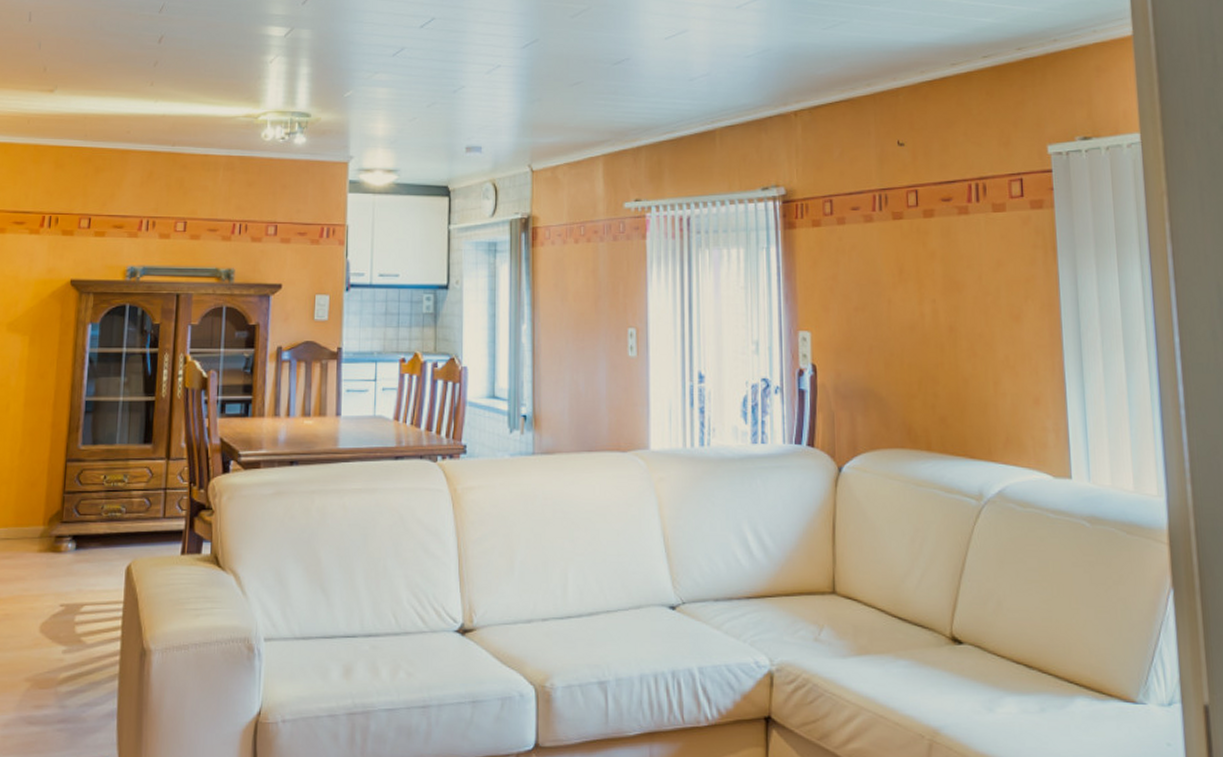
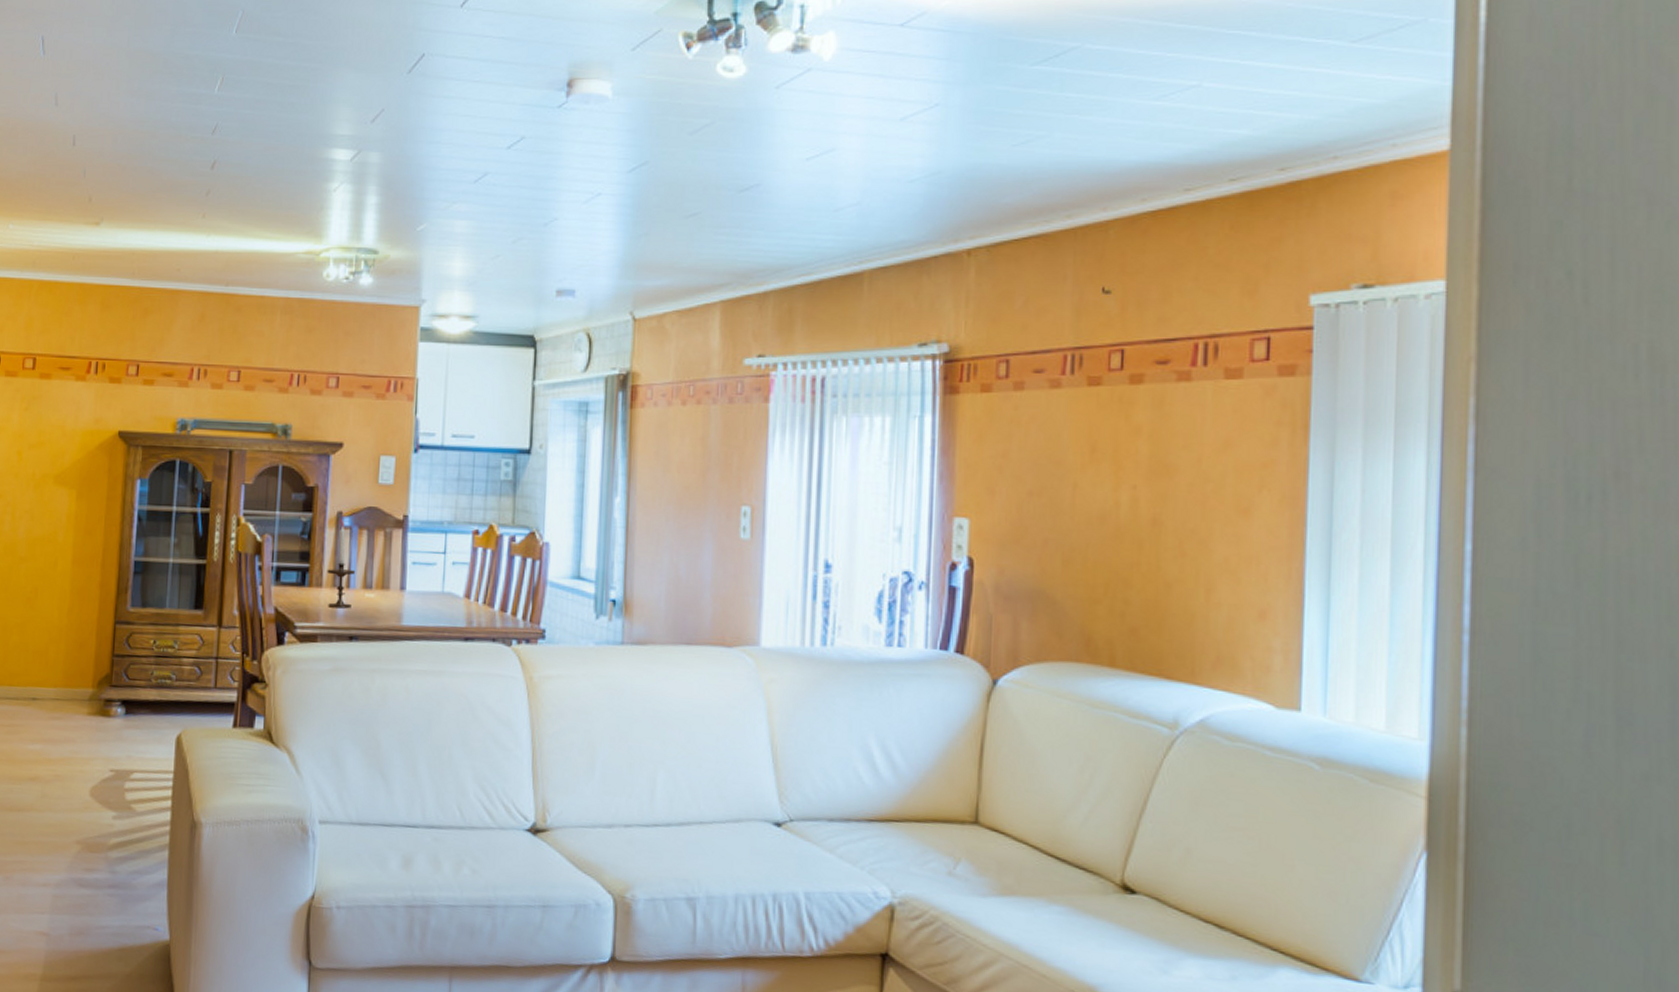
candlestick: none [268,354,295,436] -> present [327,519,356,609]

